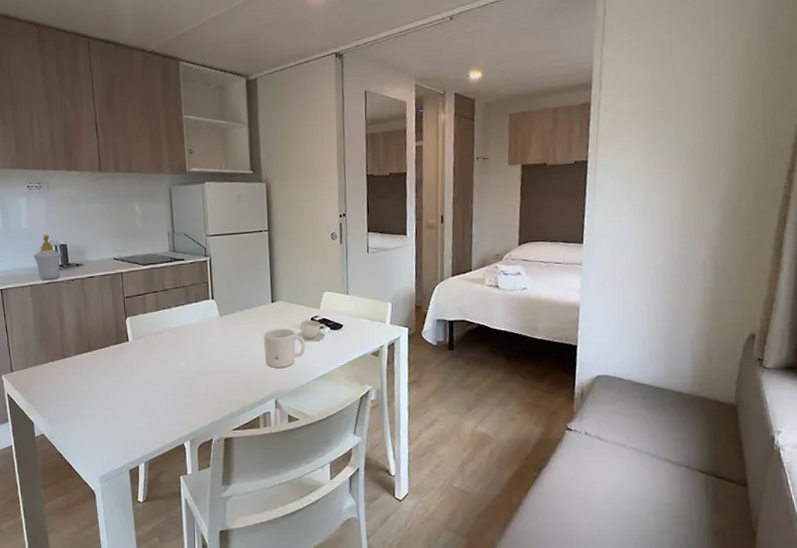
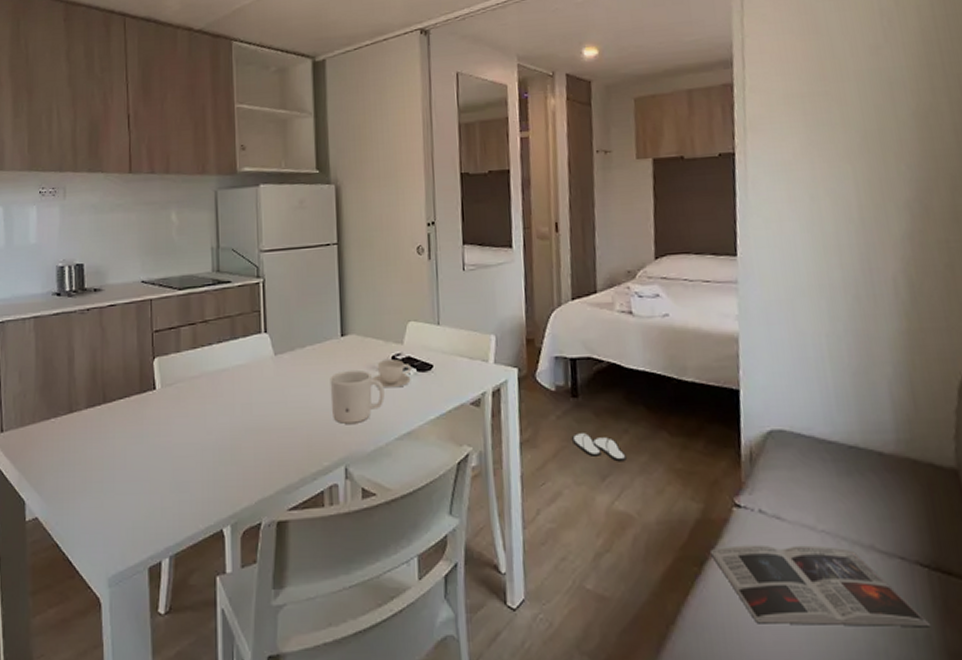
soap bottle: present [33,234,61,281] -> none [40,251,76,311]
slippers: none [448,376,488,398] -> present [572,433,627,462]
magazine: none [546,457,704,514] -> present [709,544,932,628]

